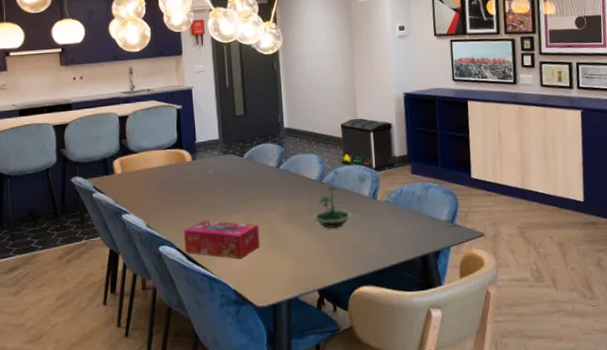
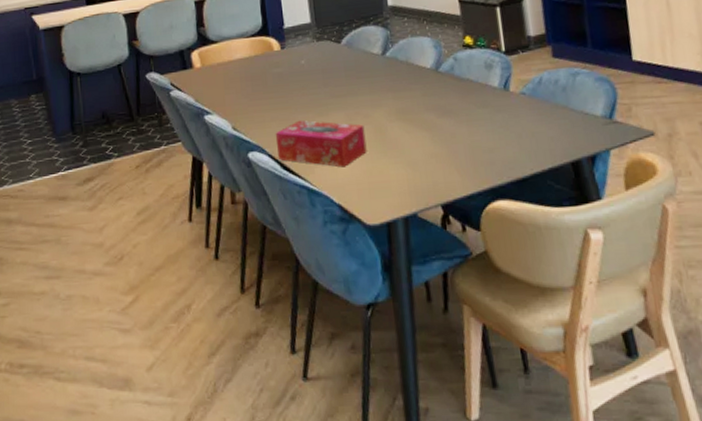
terrarium: present [313,186,352,230] -> none [430,76,479,130]

